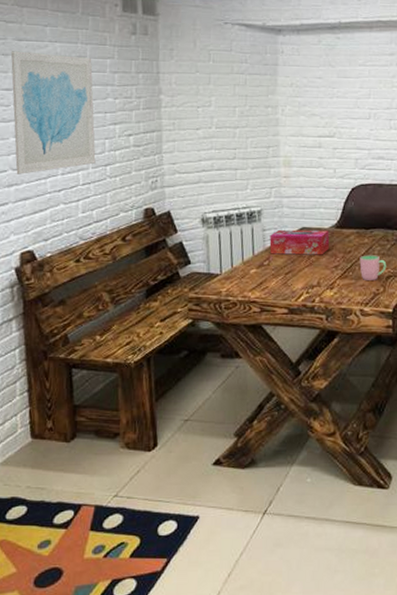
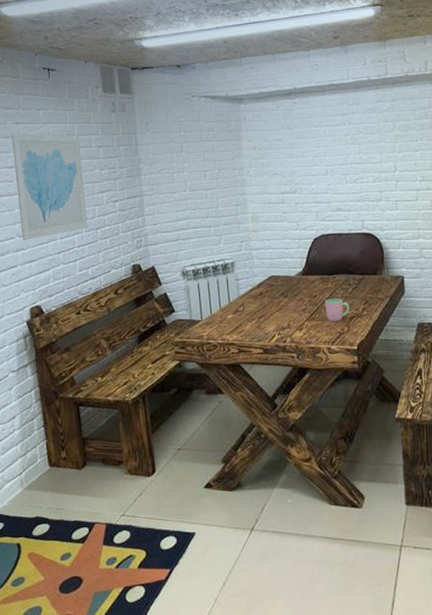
tissue box: present [269,229,330,255] -> none [243,277,297,301]

